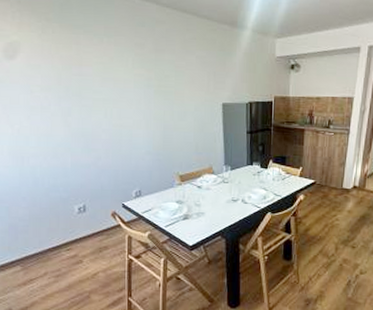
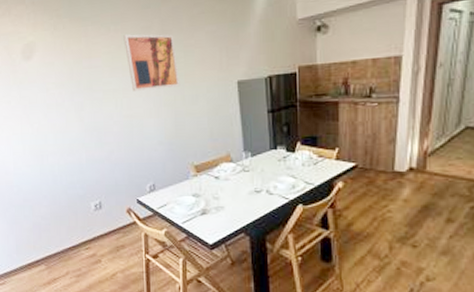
wall art: none [116,48,170,104] -> present [123,34,180,91]

